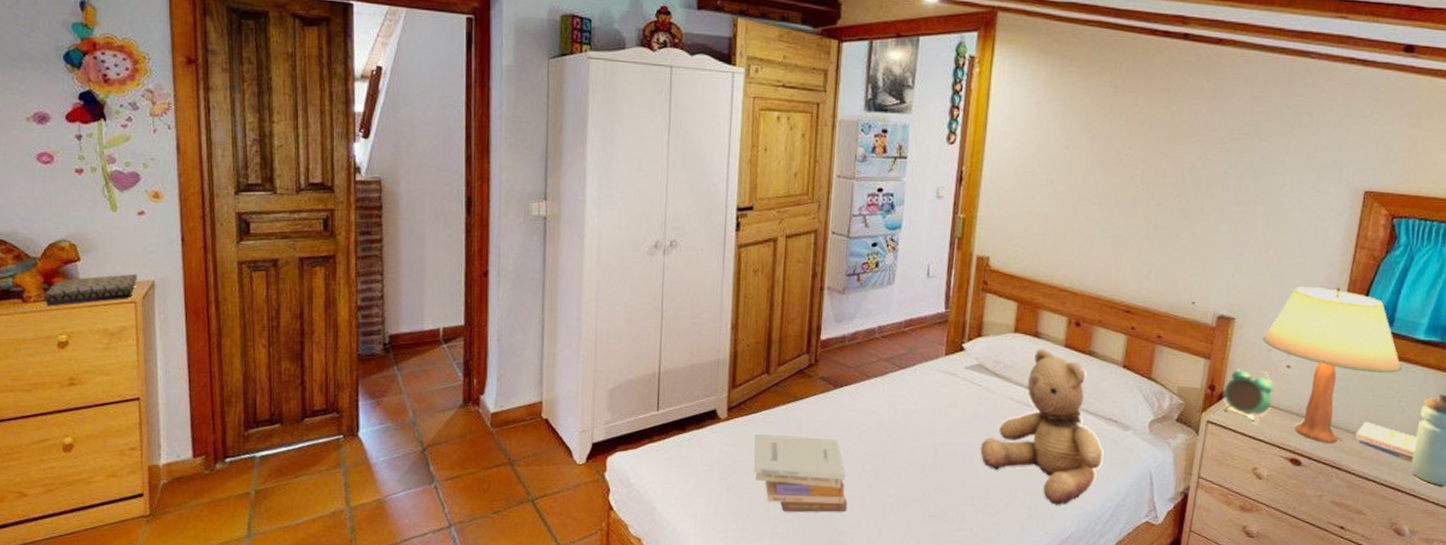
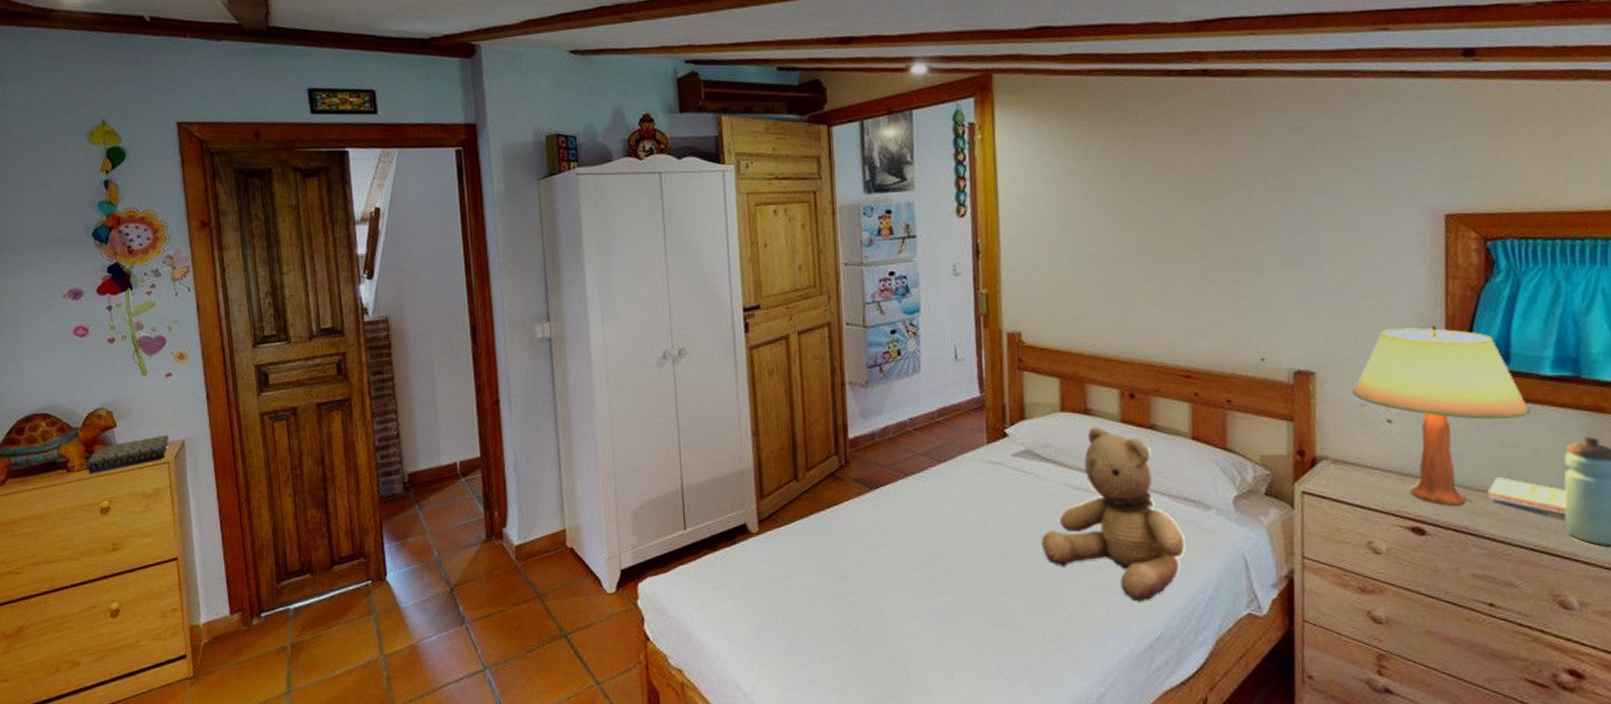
books: present [753,434,848,512] -> none [791,545,901,630]
alarm clock: present [1223,365,1275,422] -> none [1316,424,1377,489]

